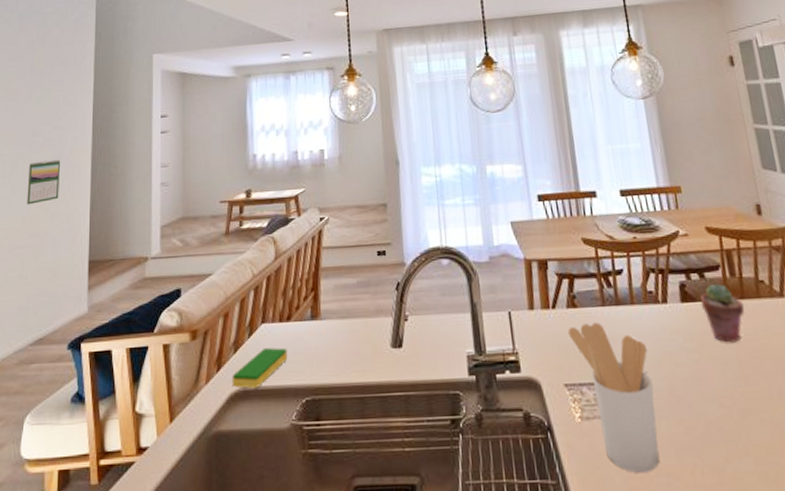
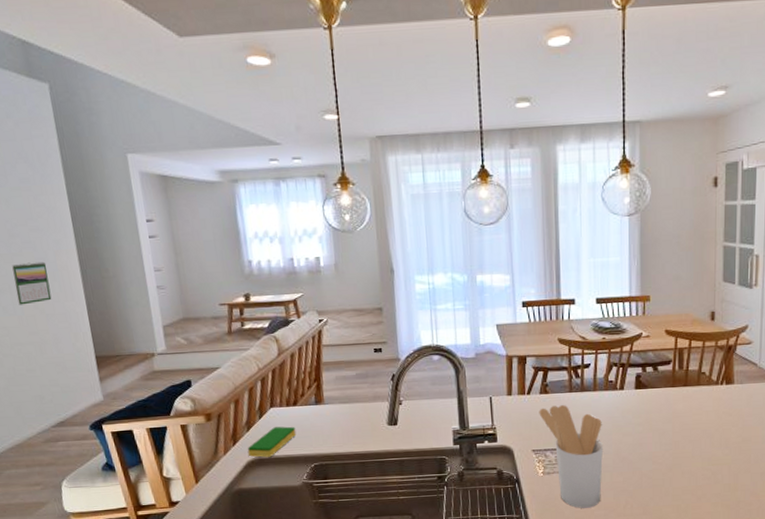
potted succulent: present [700,283,745,343] -> none [651,374,686,419]

